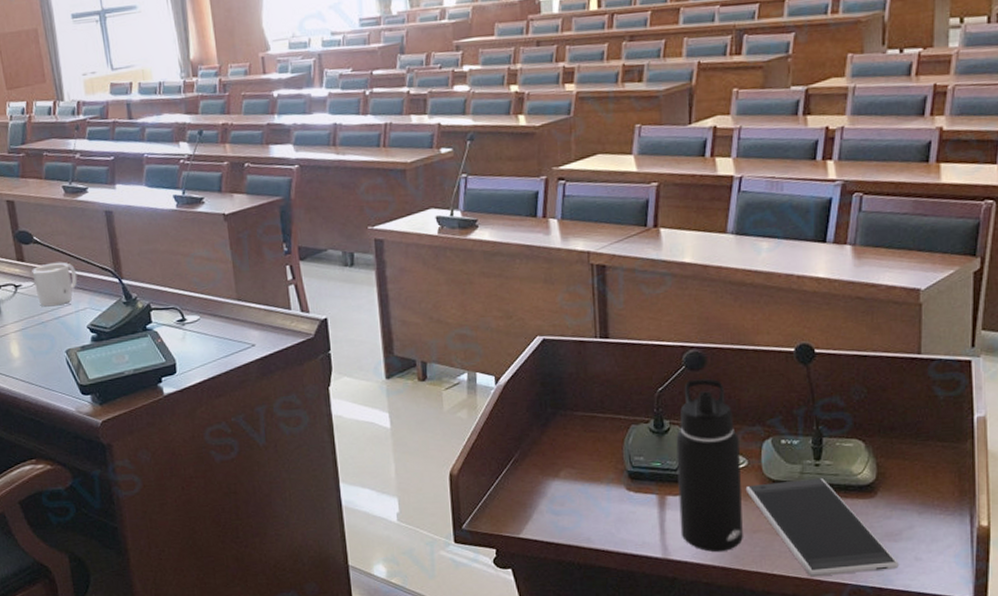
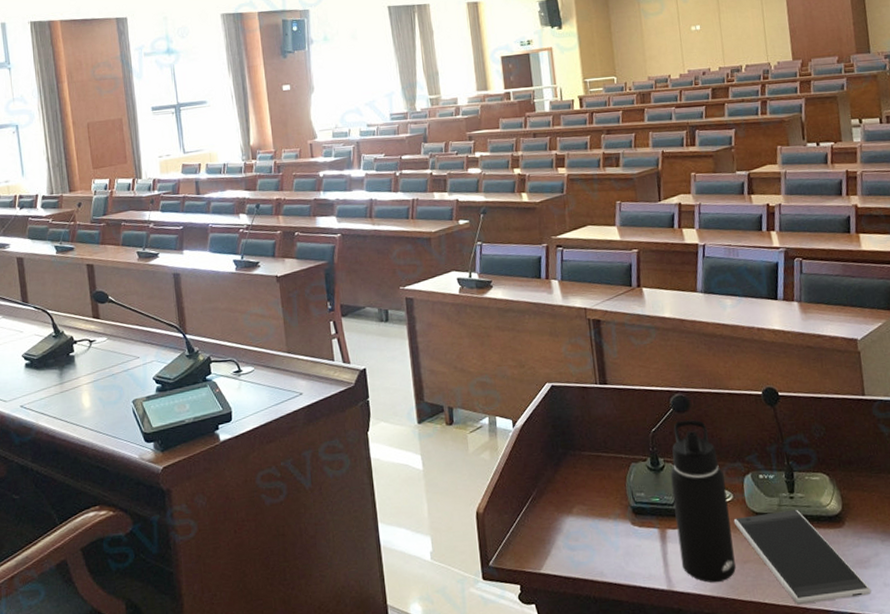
mug: present [32,262,78,307] -> none [106,319,146,360]

